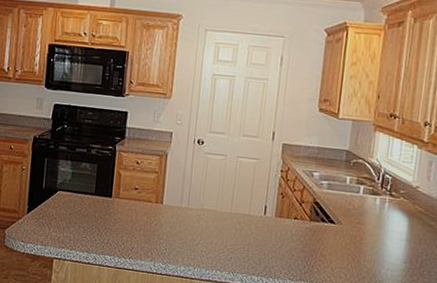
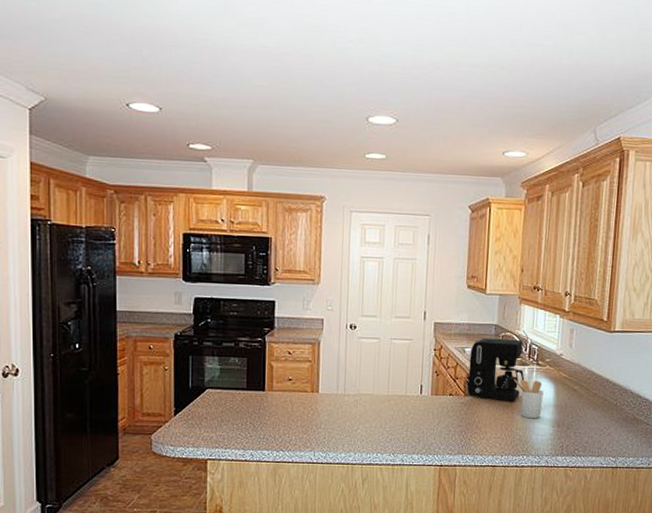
coffee maker: none [313,163,376,232] -> present [467,338,525,402]
utensil holder: none [363,208,396,253] -> present [513,378,544,419]

